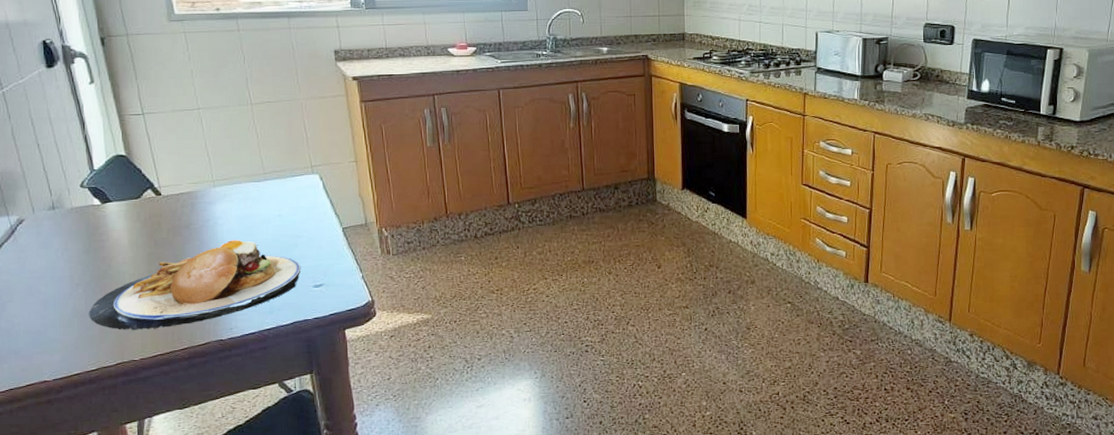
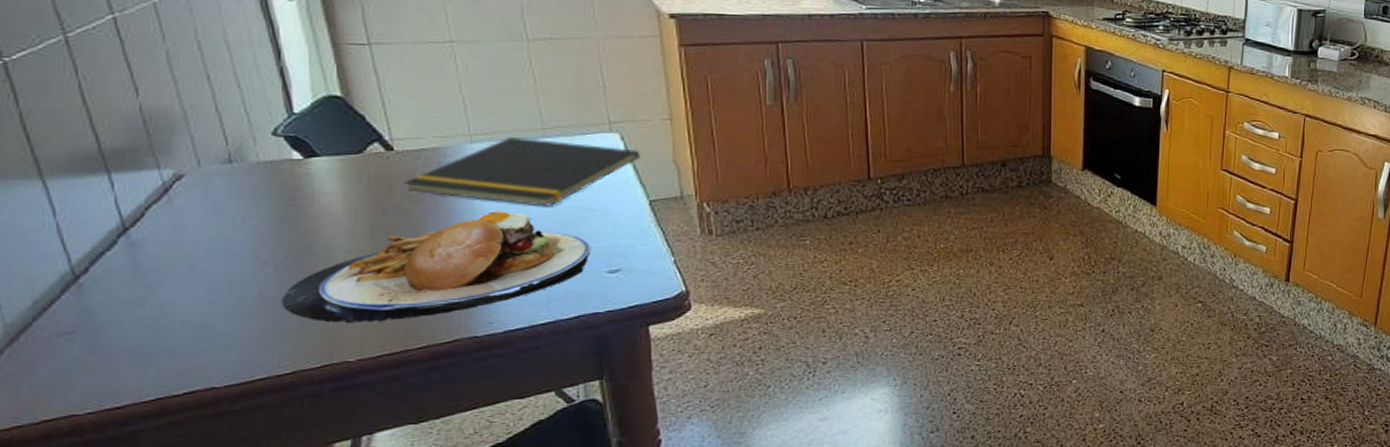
notepad: none [168,180,335,235] -> present [404,136,640,207]

